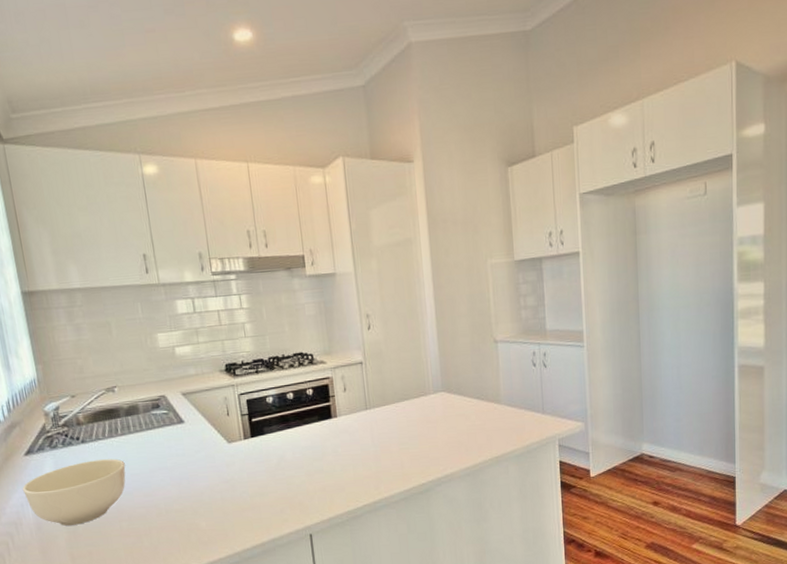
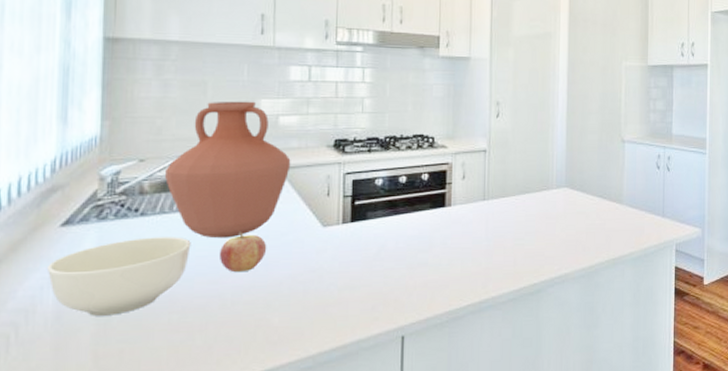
vase: none [93,336,192,458] -> present [165,101,291,239]
fruit: none [148,451,186,486] -> present [220,231,267,273]

